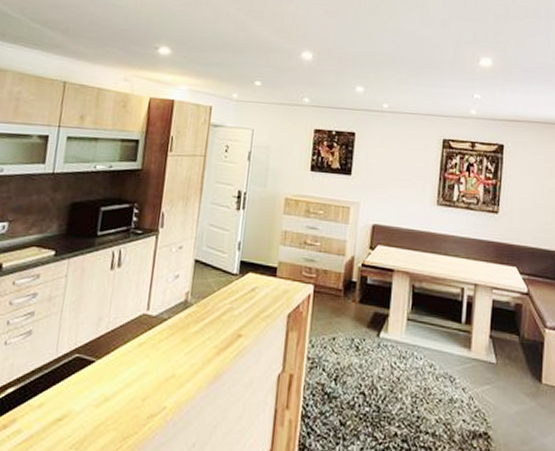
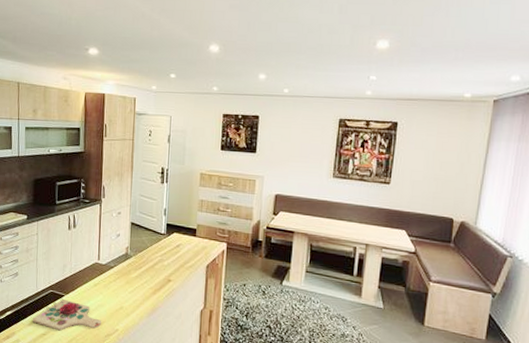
cutting board: none [44,365,144,413] -> present [32,298,101,331]

